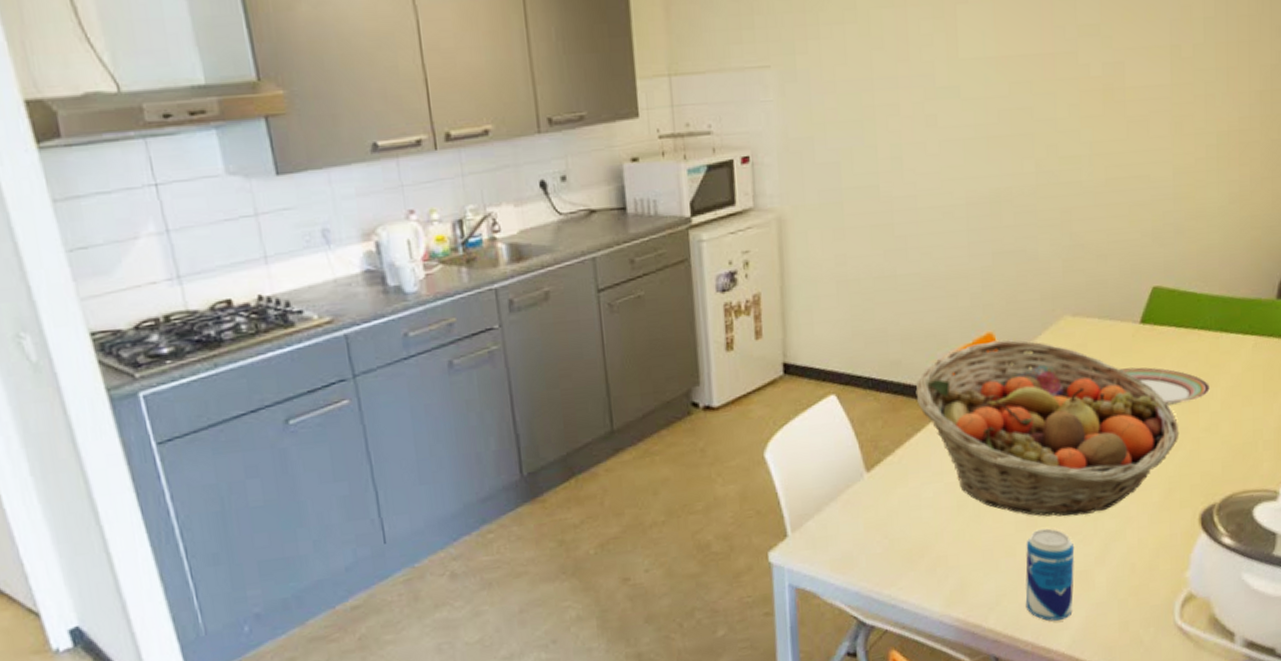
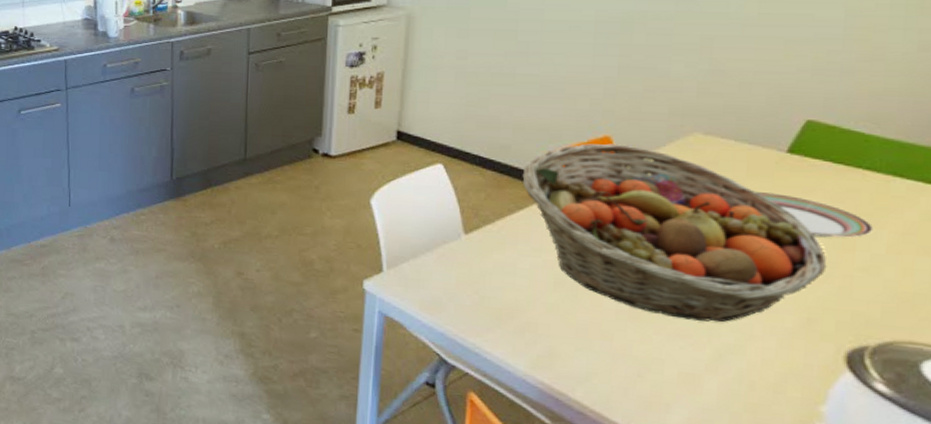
beverage can: present [1025,528,1075,622] -> none [618,323,682,414]

